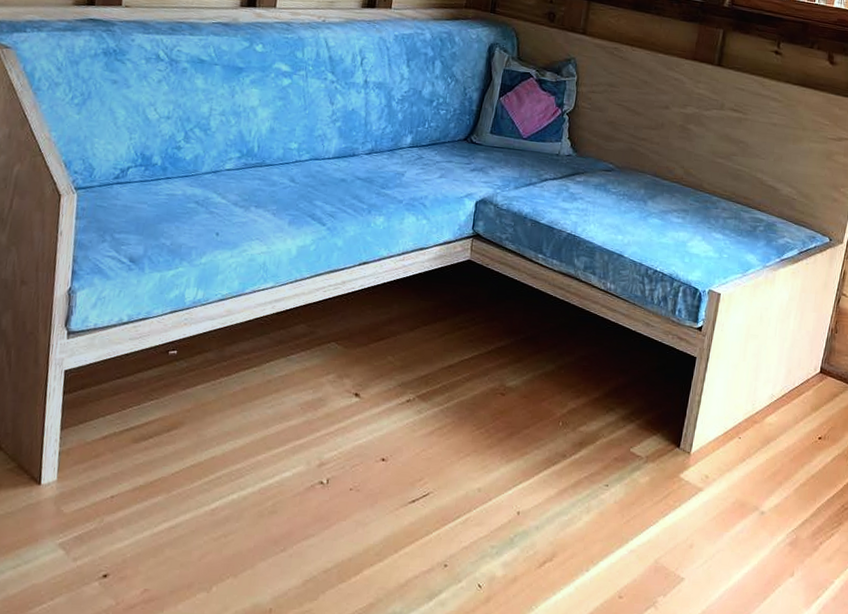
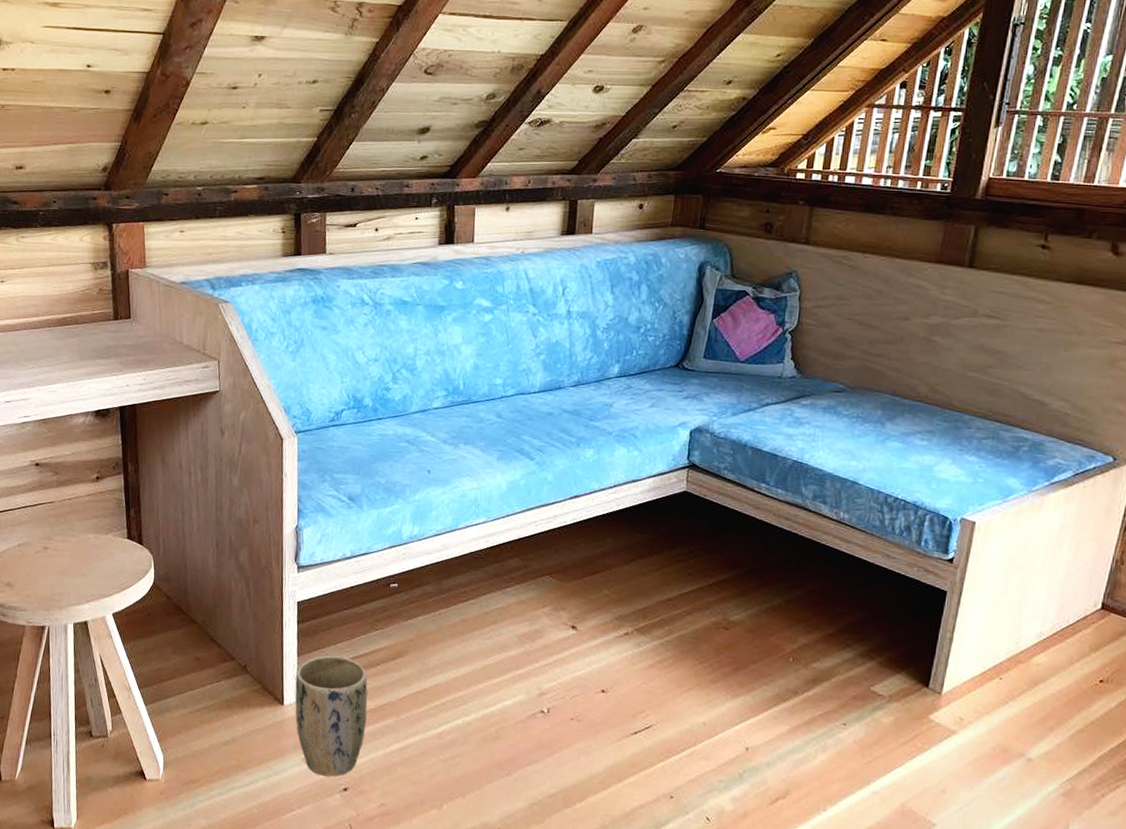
plant pot: none [53,429,138,563] -> present [295,655,368,777]

